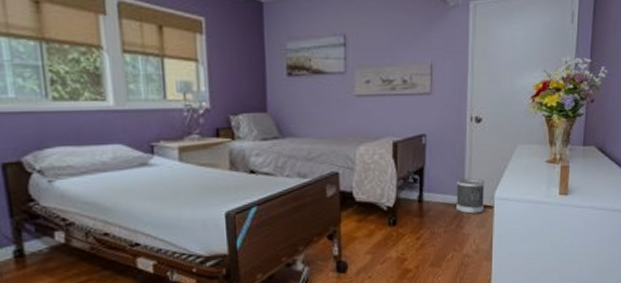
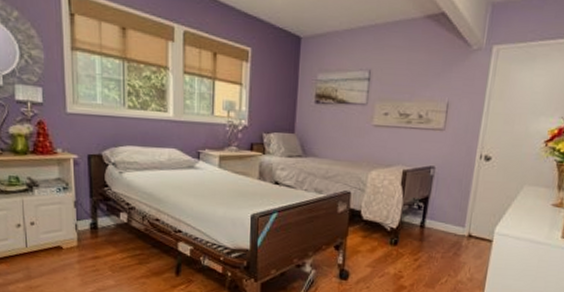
wastebasket: present [456,178,485,214] -> none [455,210,487,245]

